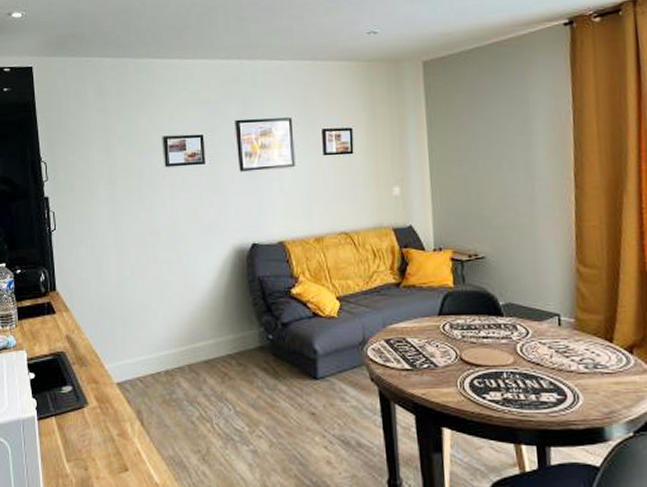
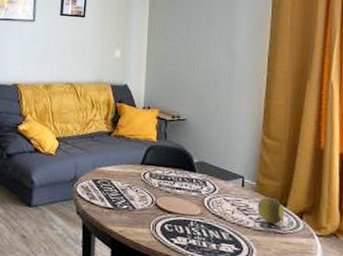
fruit: none [578,335,611,363] -> present [257,197,283,224]

